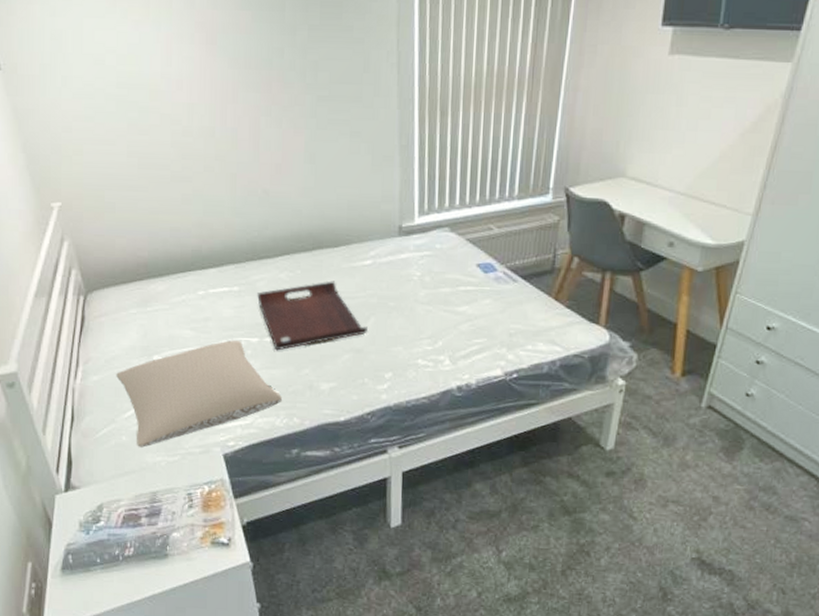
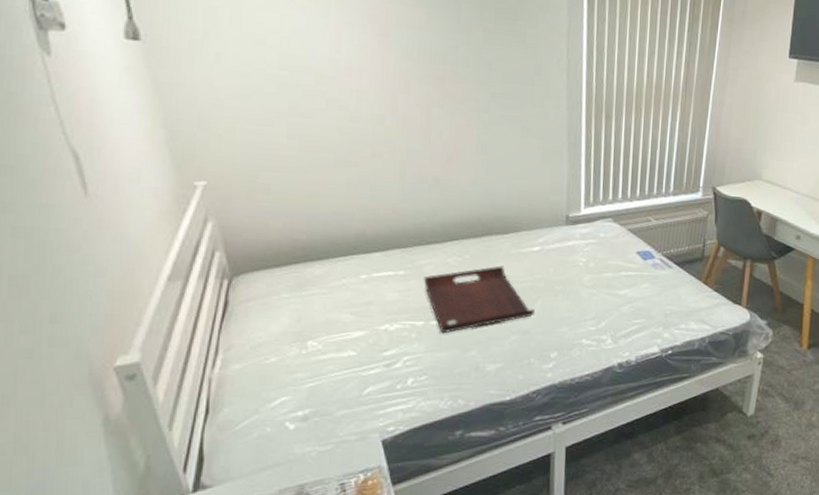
pillow: present [116,340,282,448] -> none [263,324,447,438]

